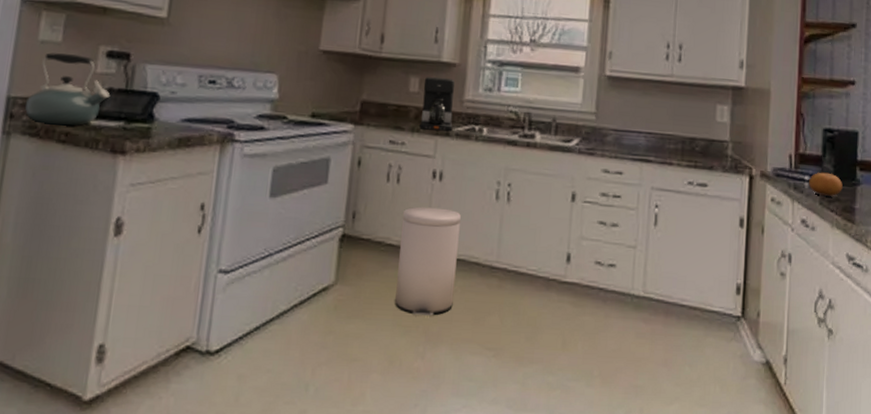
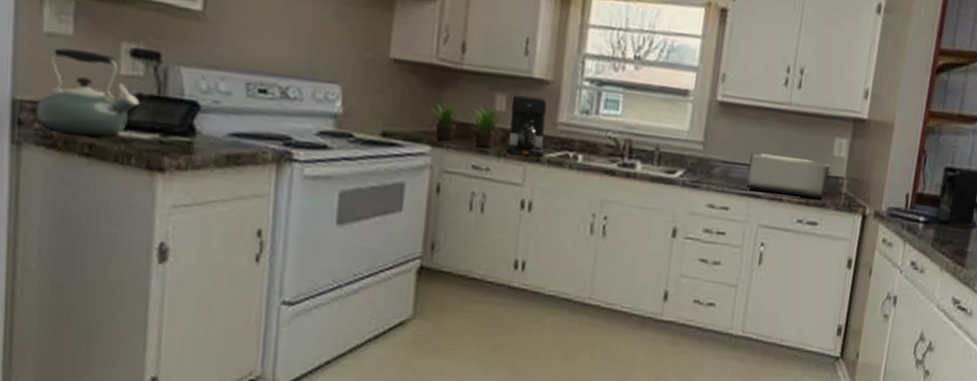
plant: none [354,87,416,124] -> present [431,103,503,148]
pedal bin: present [394,206,461,317] -> none [477,238,551,354]
toaster: none [637,120,716,162] -> present [745,152,832,200]
fruit: present [809,172,843,196] -> none [923,213,958,239]

